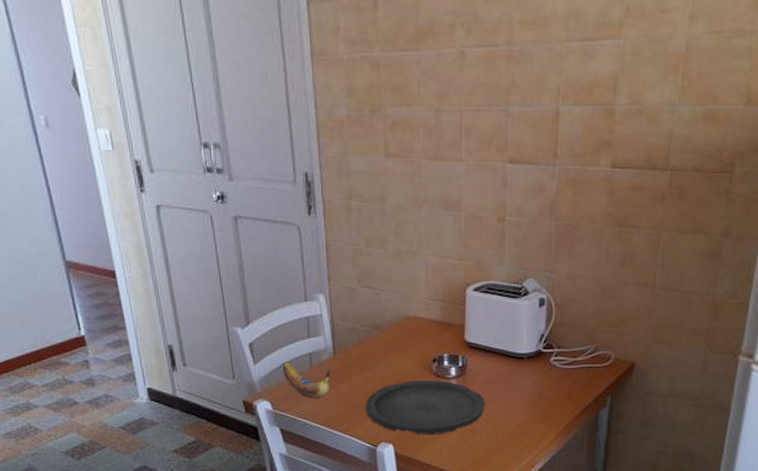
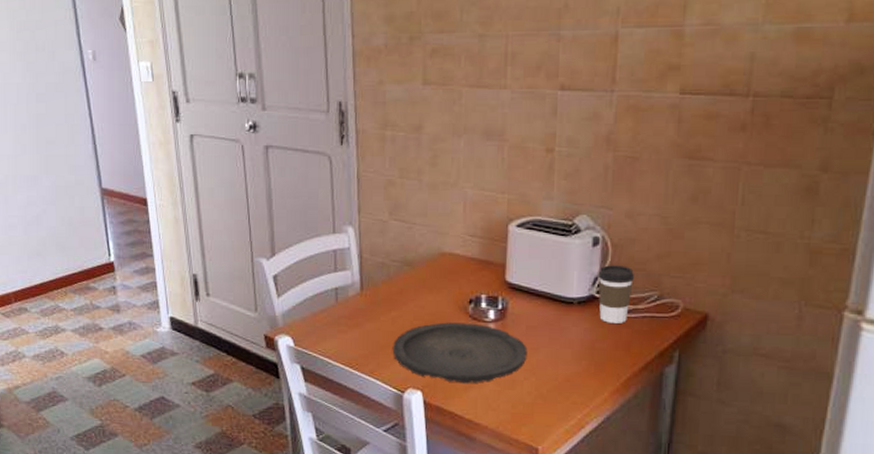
banana: present [283,361,330,399] -> none [307,296,356,337]
coffee cup: none [544,323,574,374] -> present [598,265,634,323]

